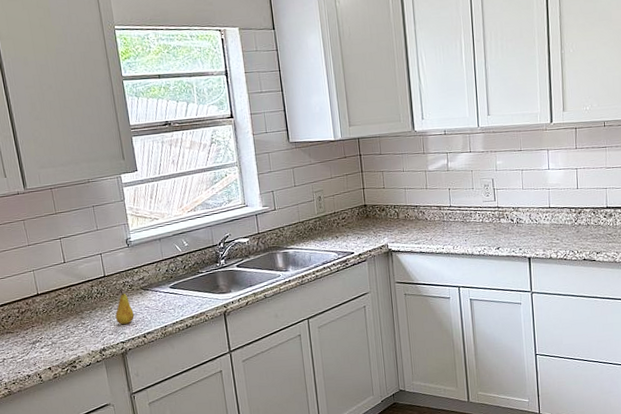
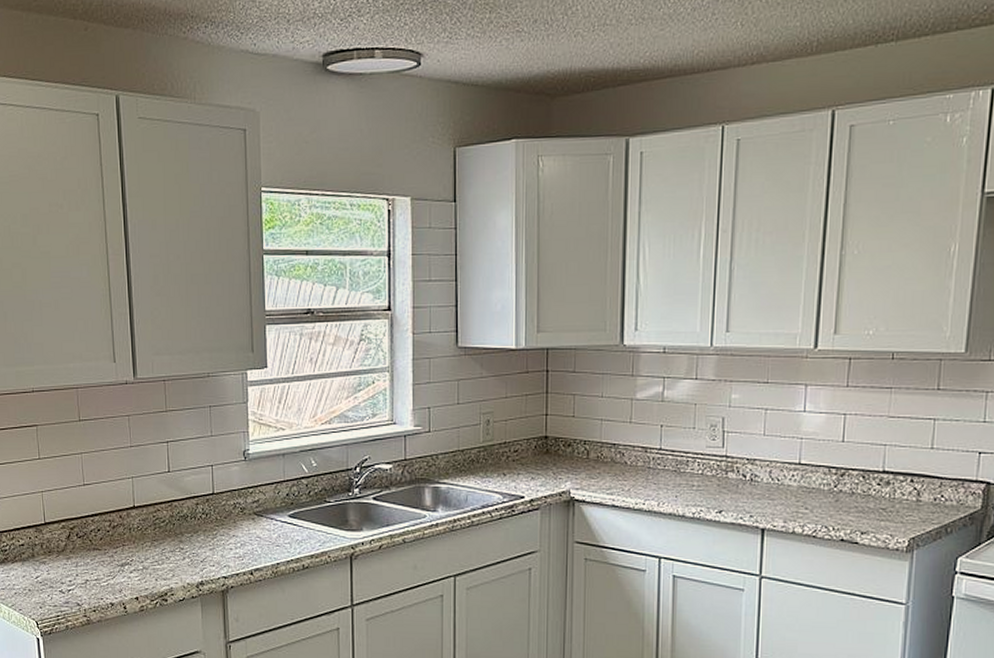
fruit: present [115,290,134,324] -> none [220,512,242,555]

